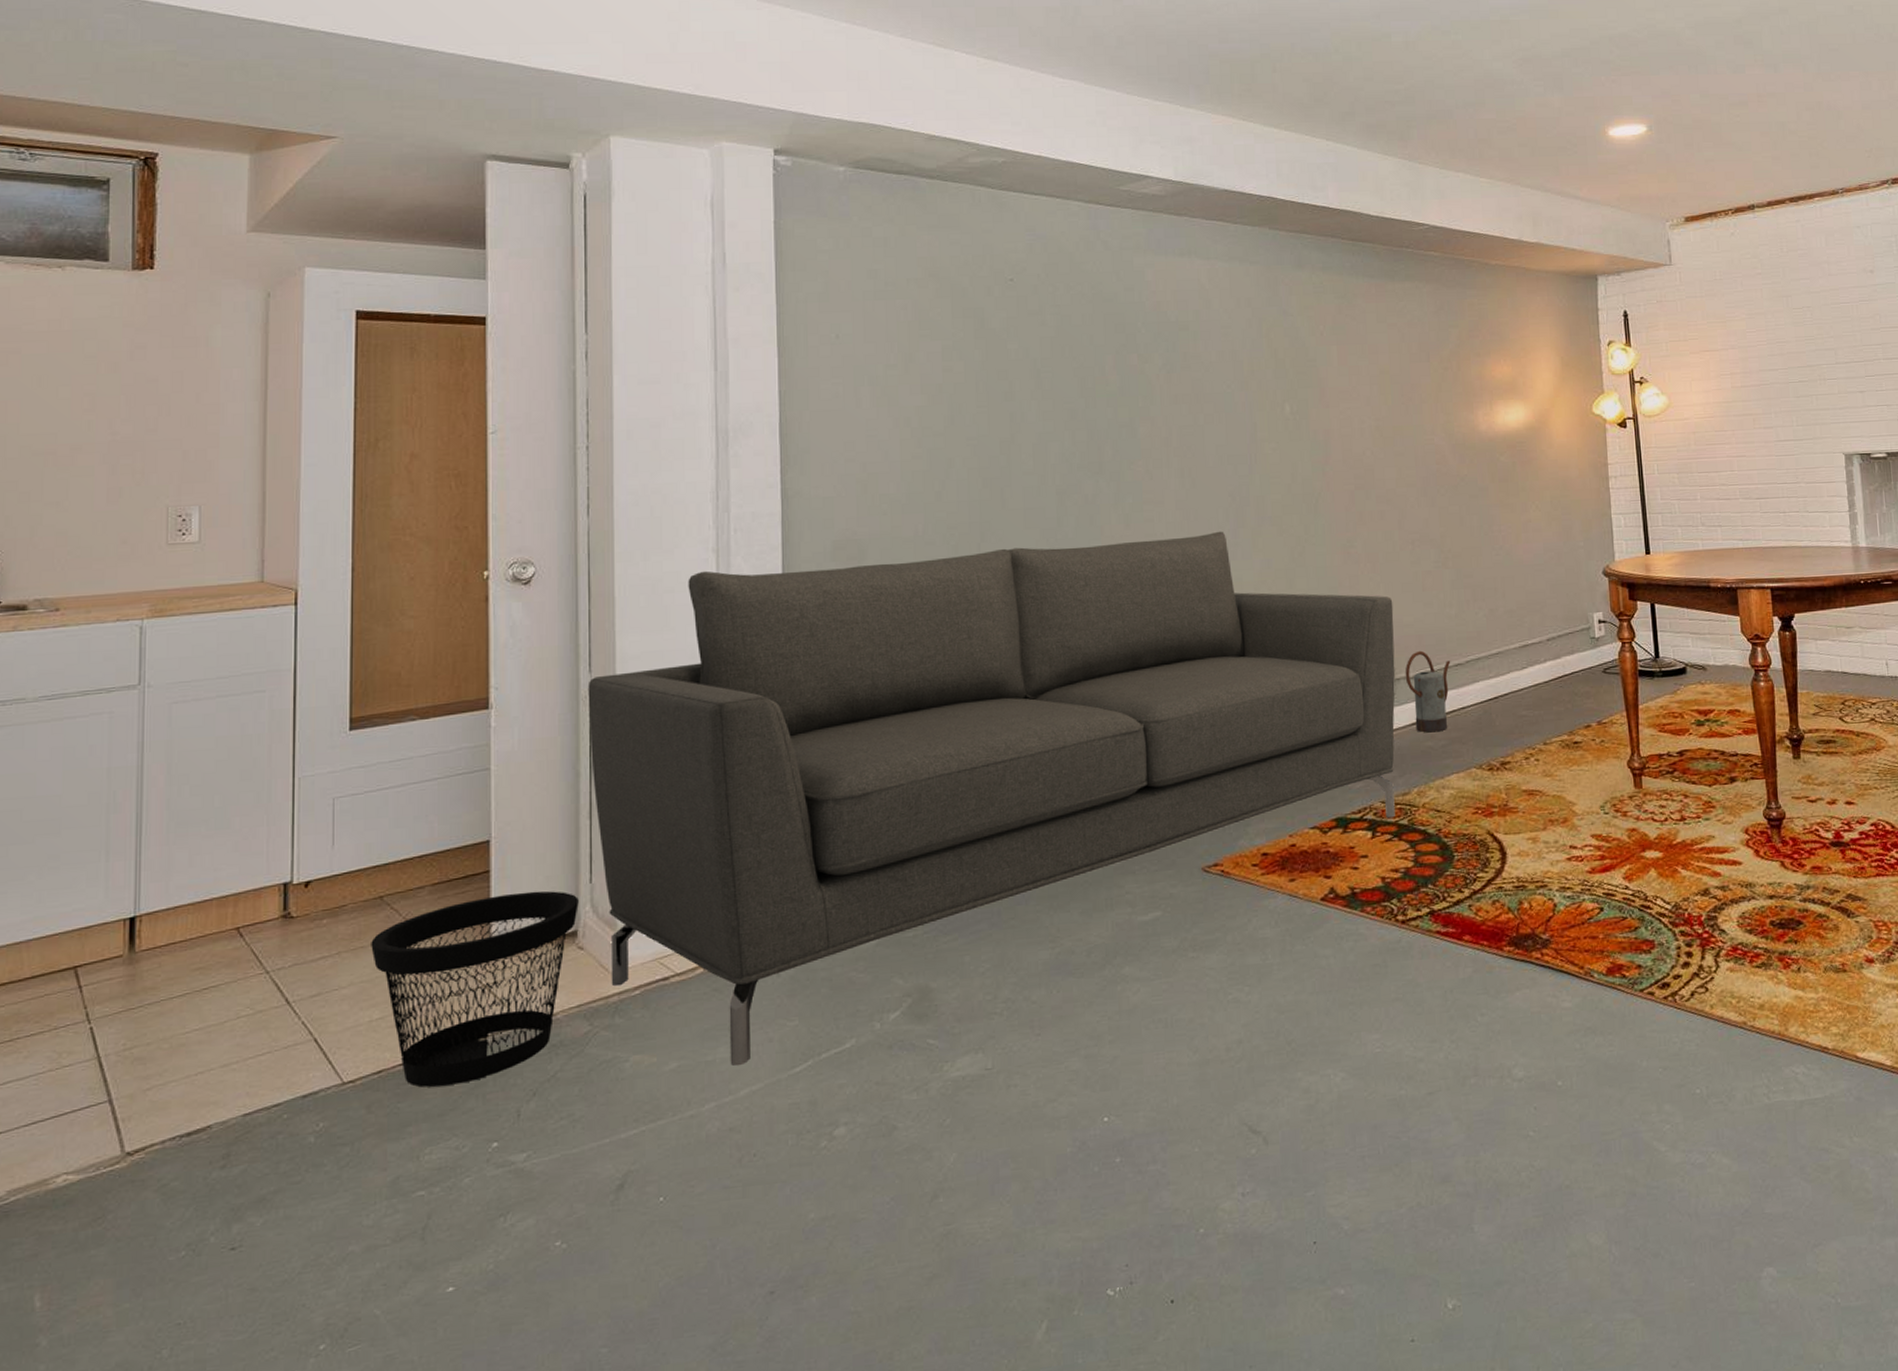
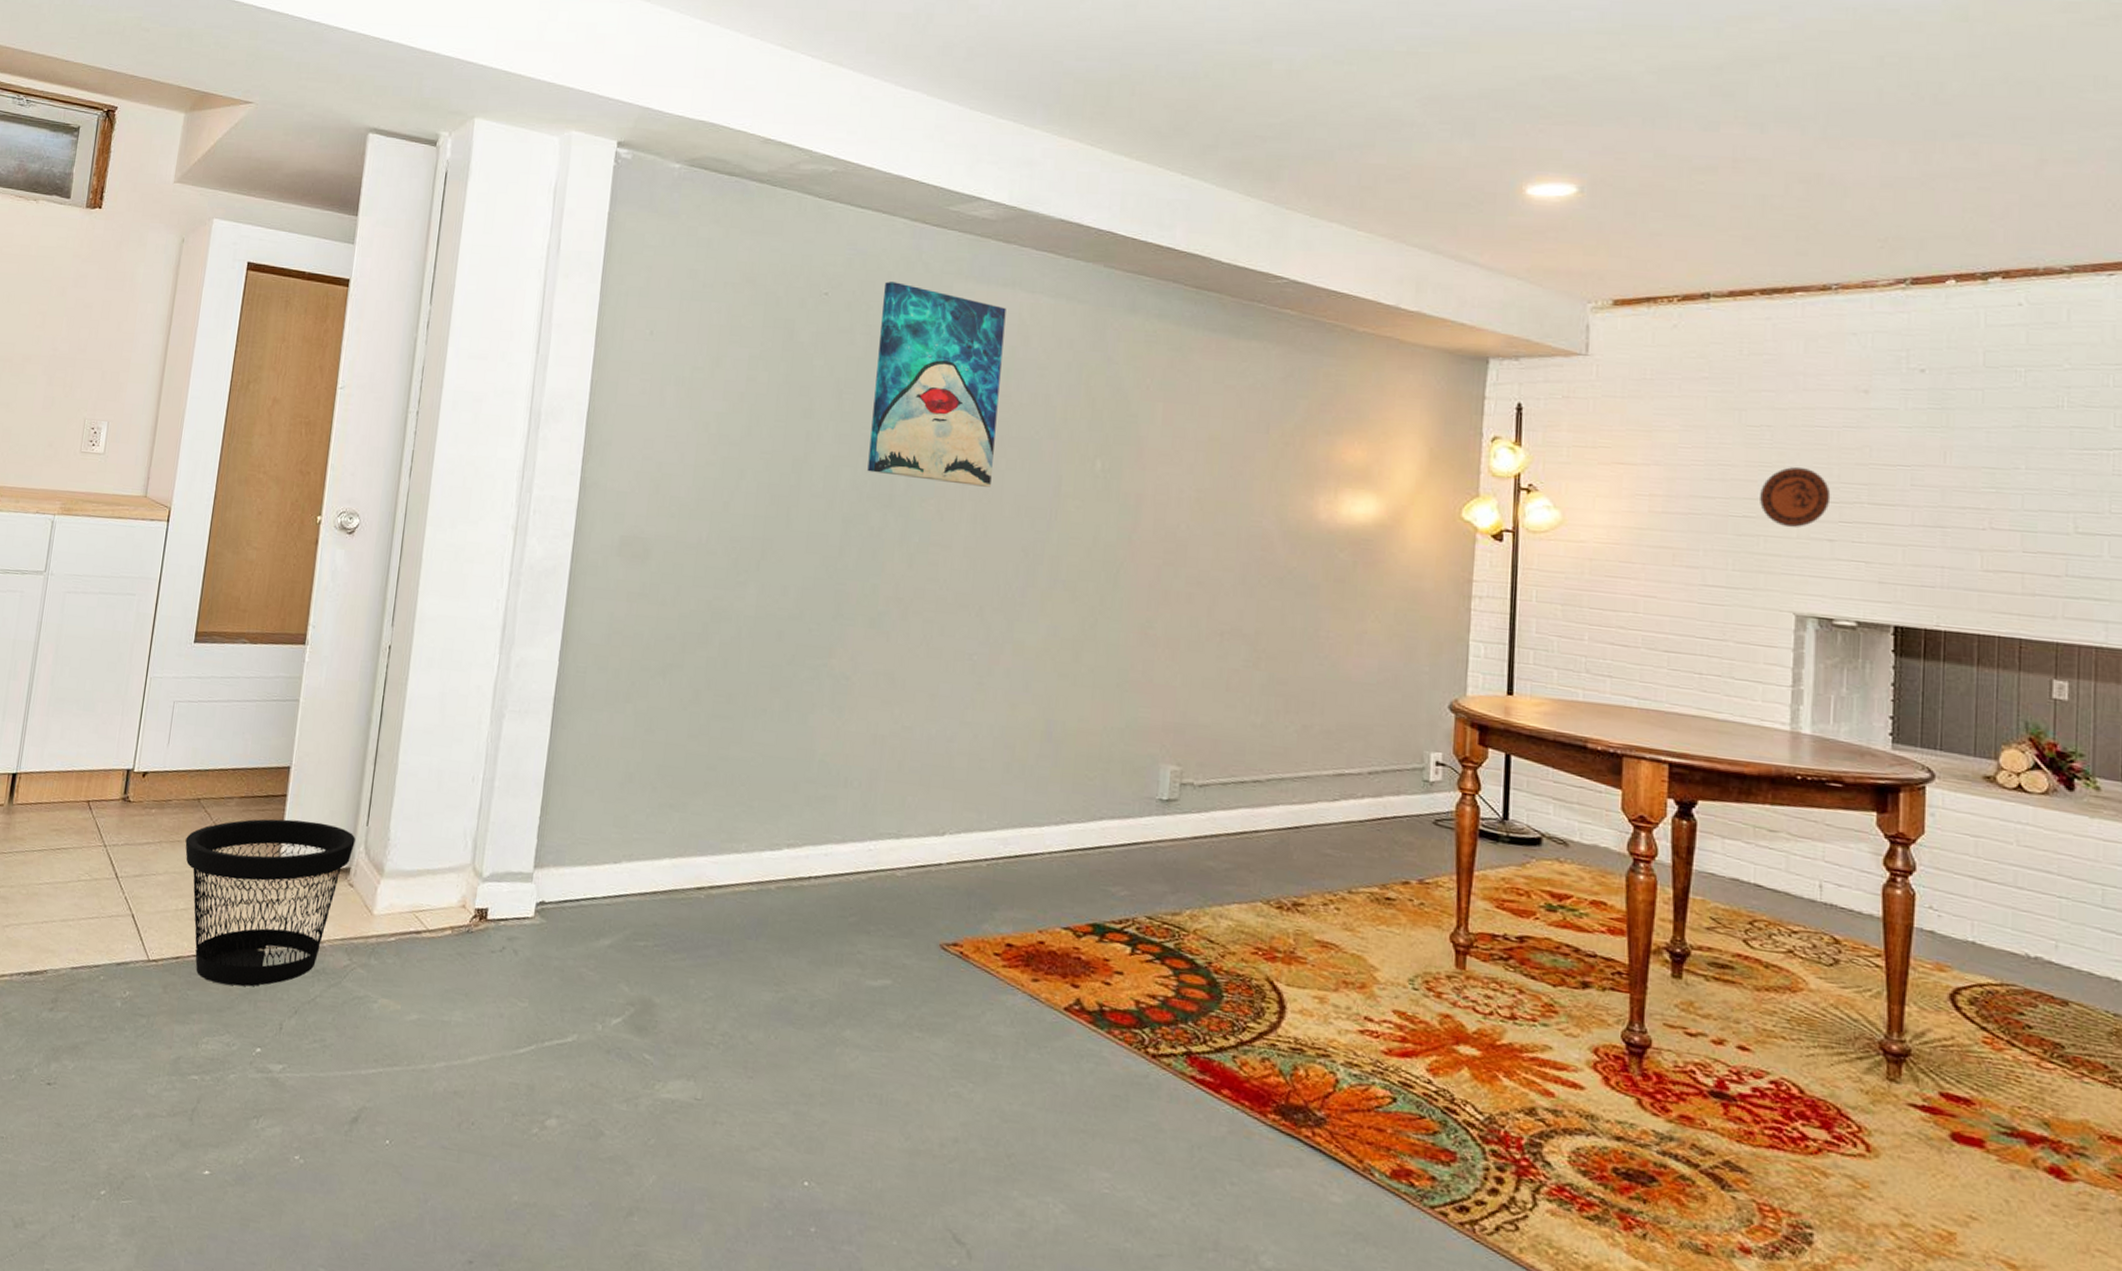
sofa: present [587,531,1395,1067] -> none [372,546,1190,1034]
wall art: none [1068,262,1193,444] -> present [867,281,1006,487]
watering can: present [1405,650,1451,733] -> none [1192,756,1249,852]
decorative plate: none [1809,337,1858,386] -> present [1760,467,1831,528]

